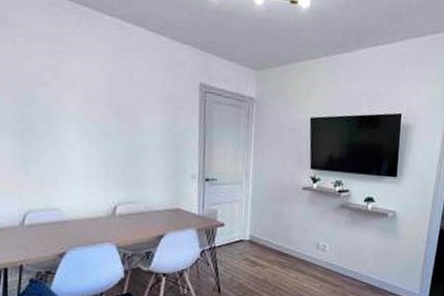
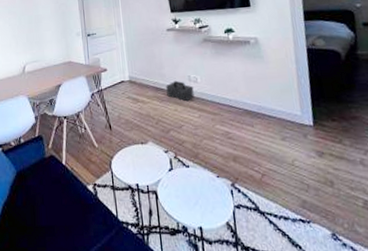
speaker: none [290,246,320,271] -> present [166,80,194,102]

